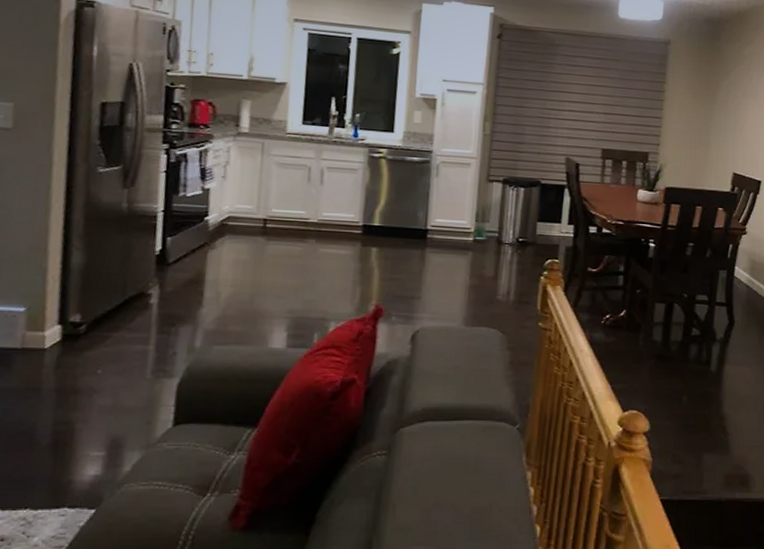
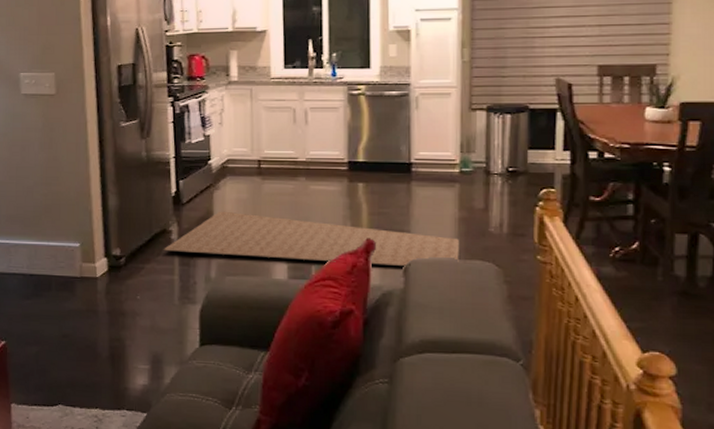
rug: none [137,273,468,334] -> present [163,211,459,267]

